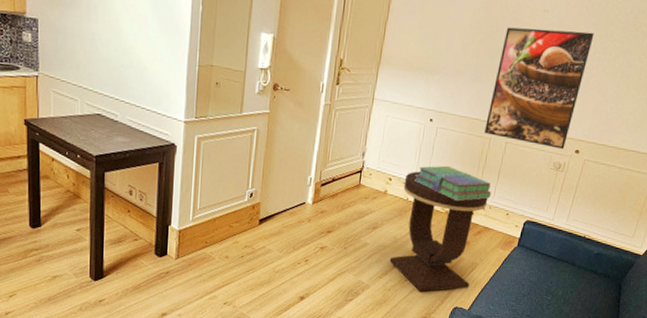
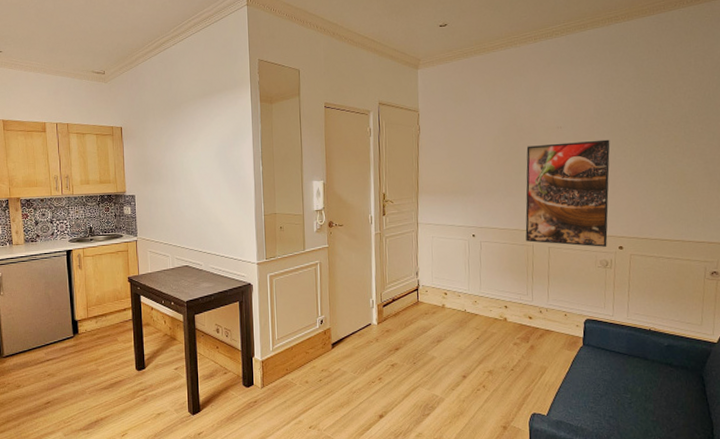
side table: present [389,171,488,292] -> none [458,283,544,400]
stack of books: present [414,165,492,202] -> none [468,275,546,308]

